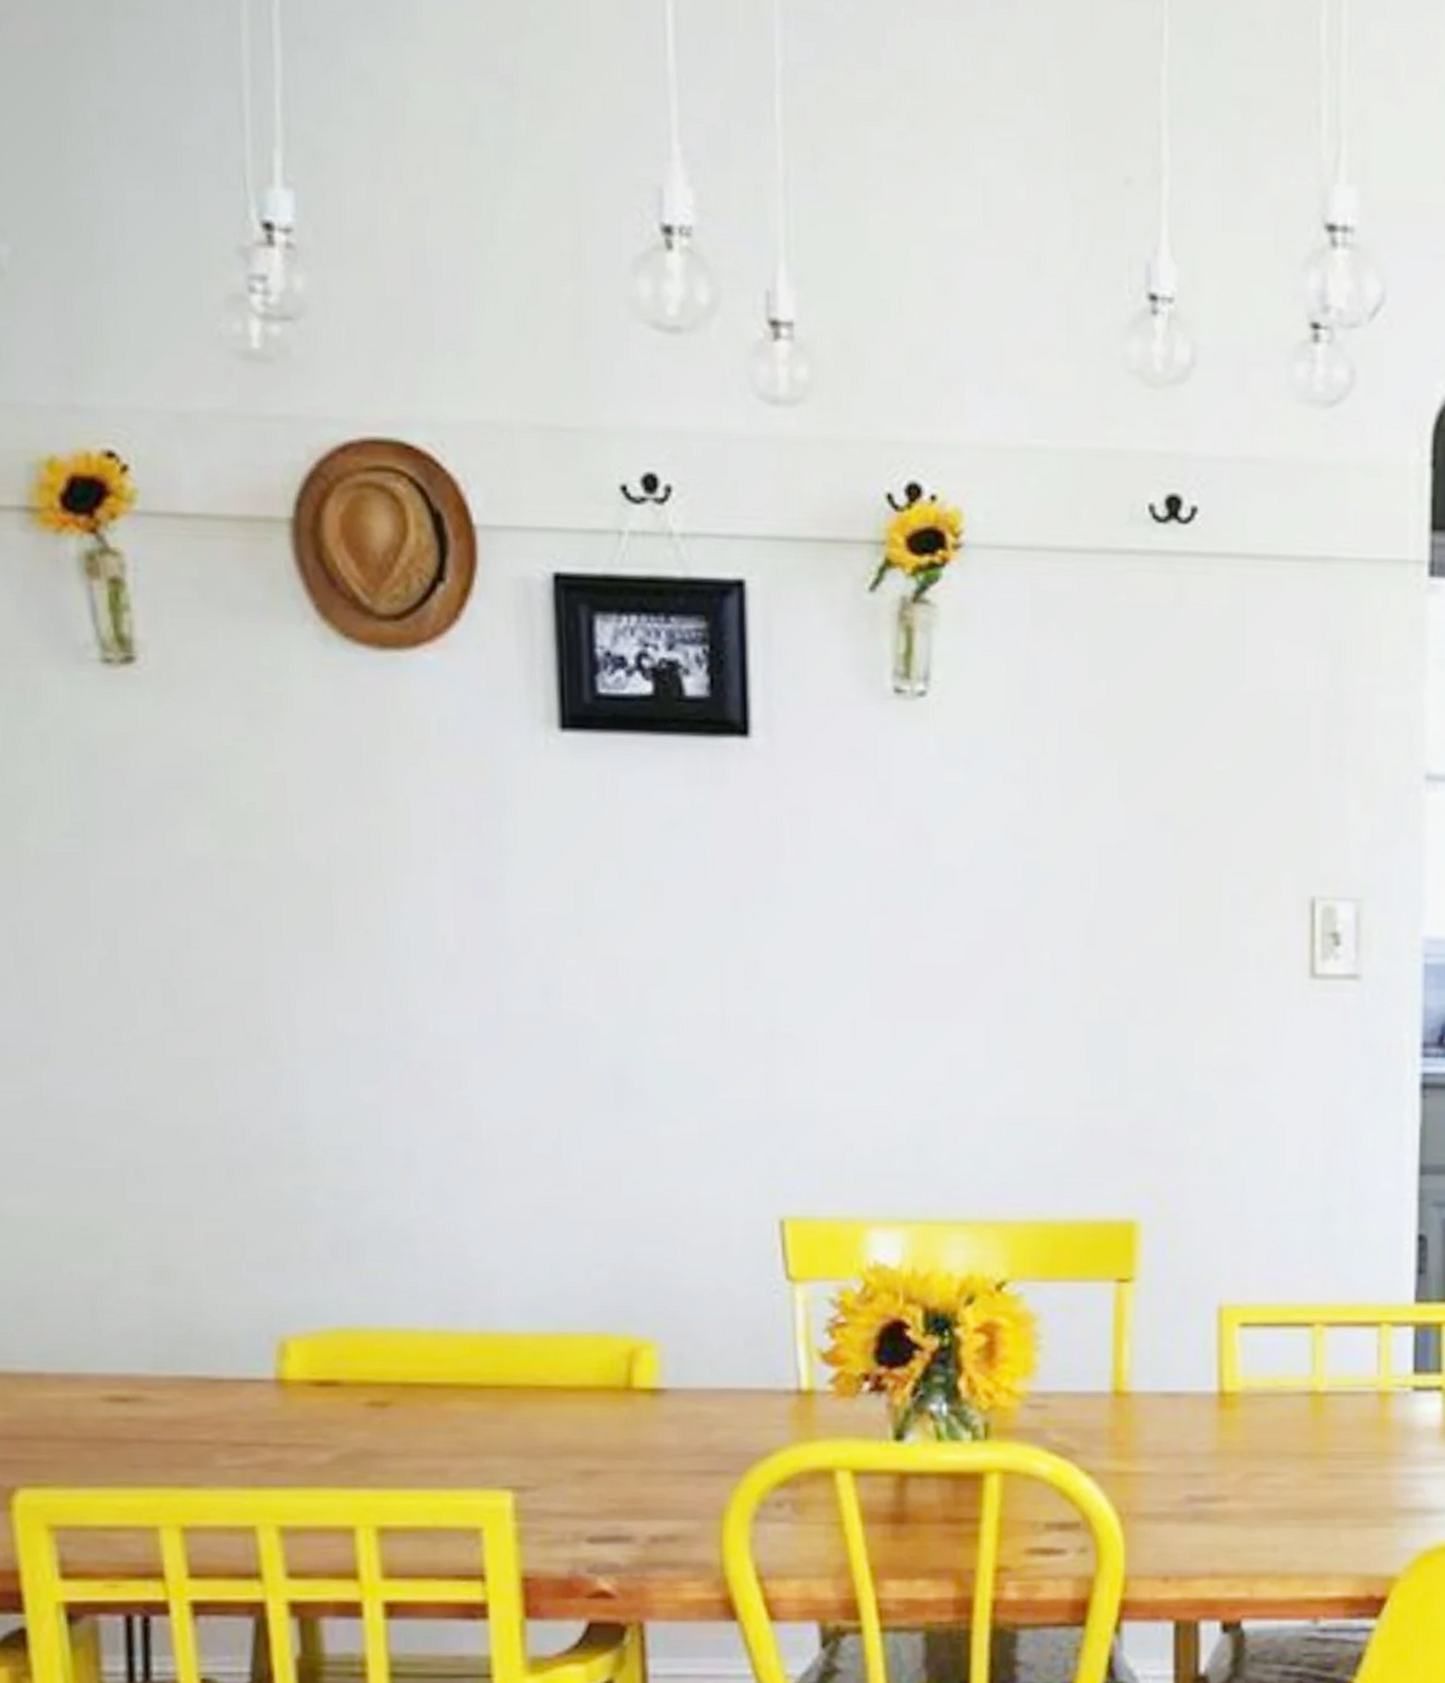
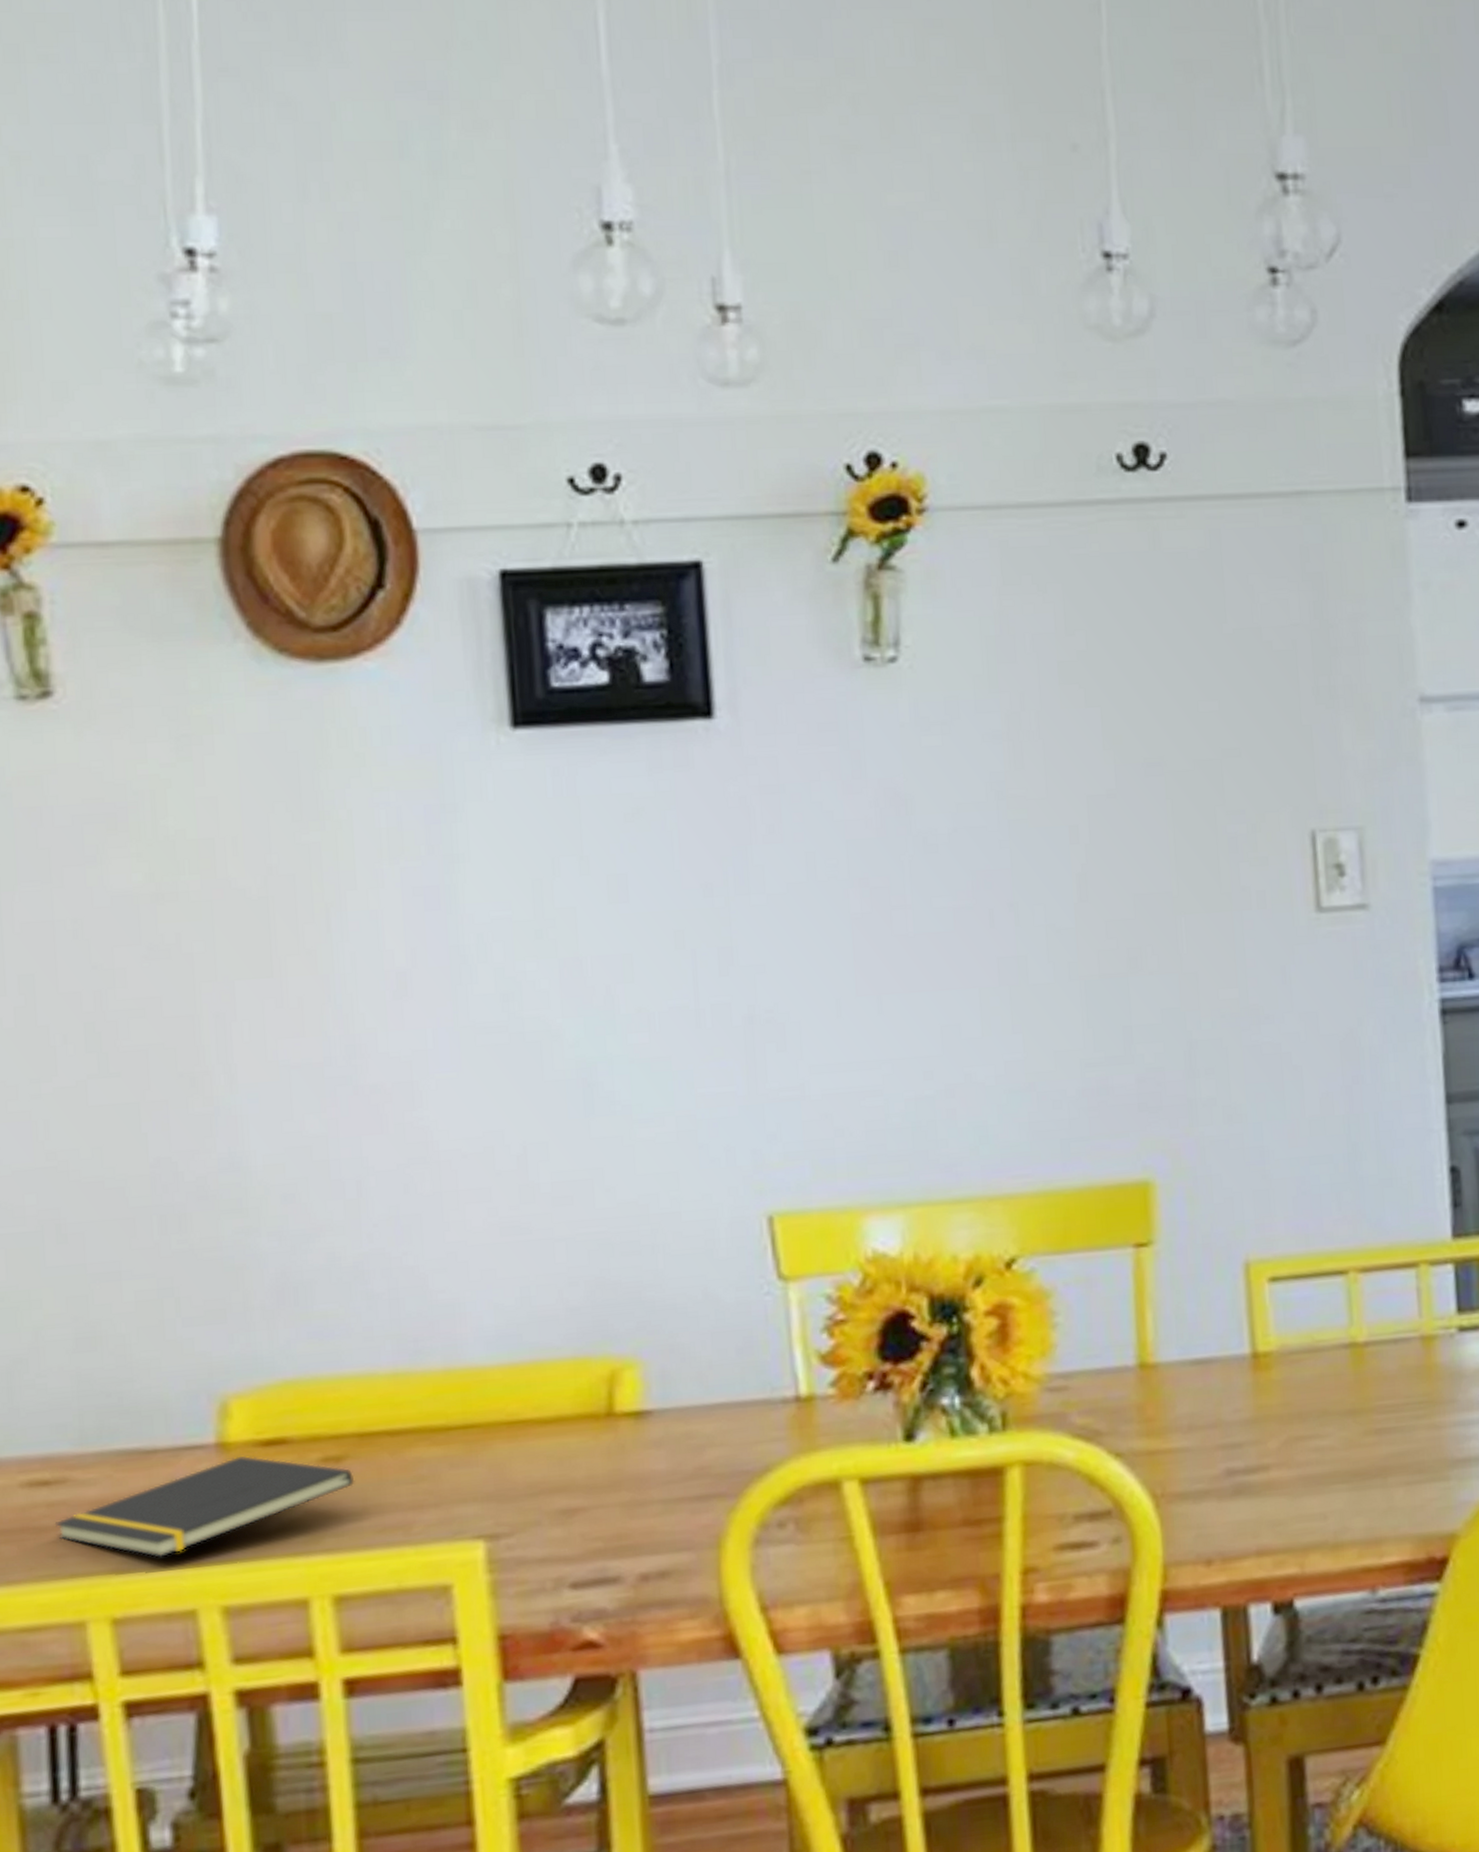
notepad: none [131,1392,398,1478] -> present [54,1455,355,1559]

